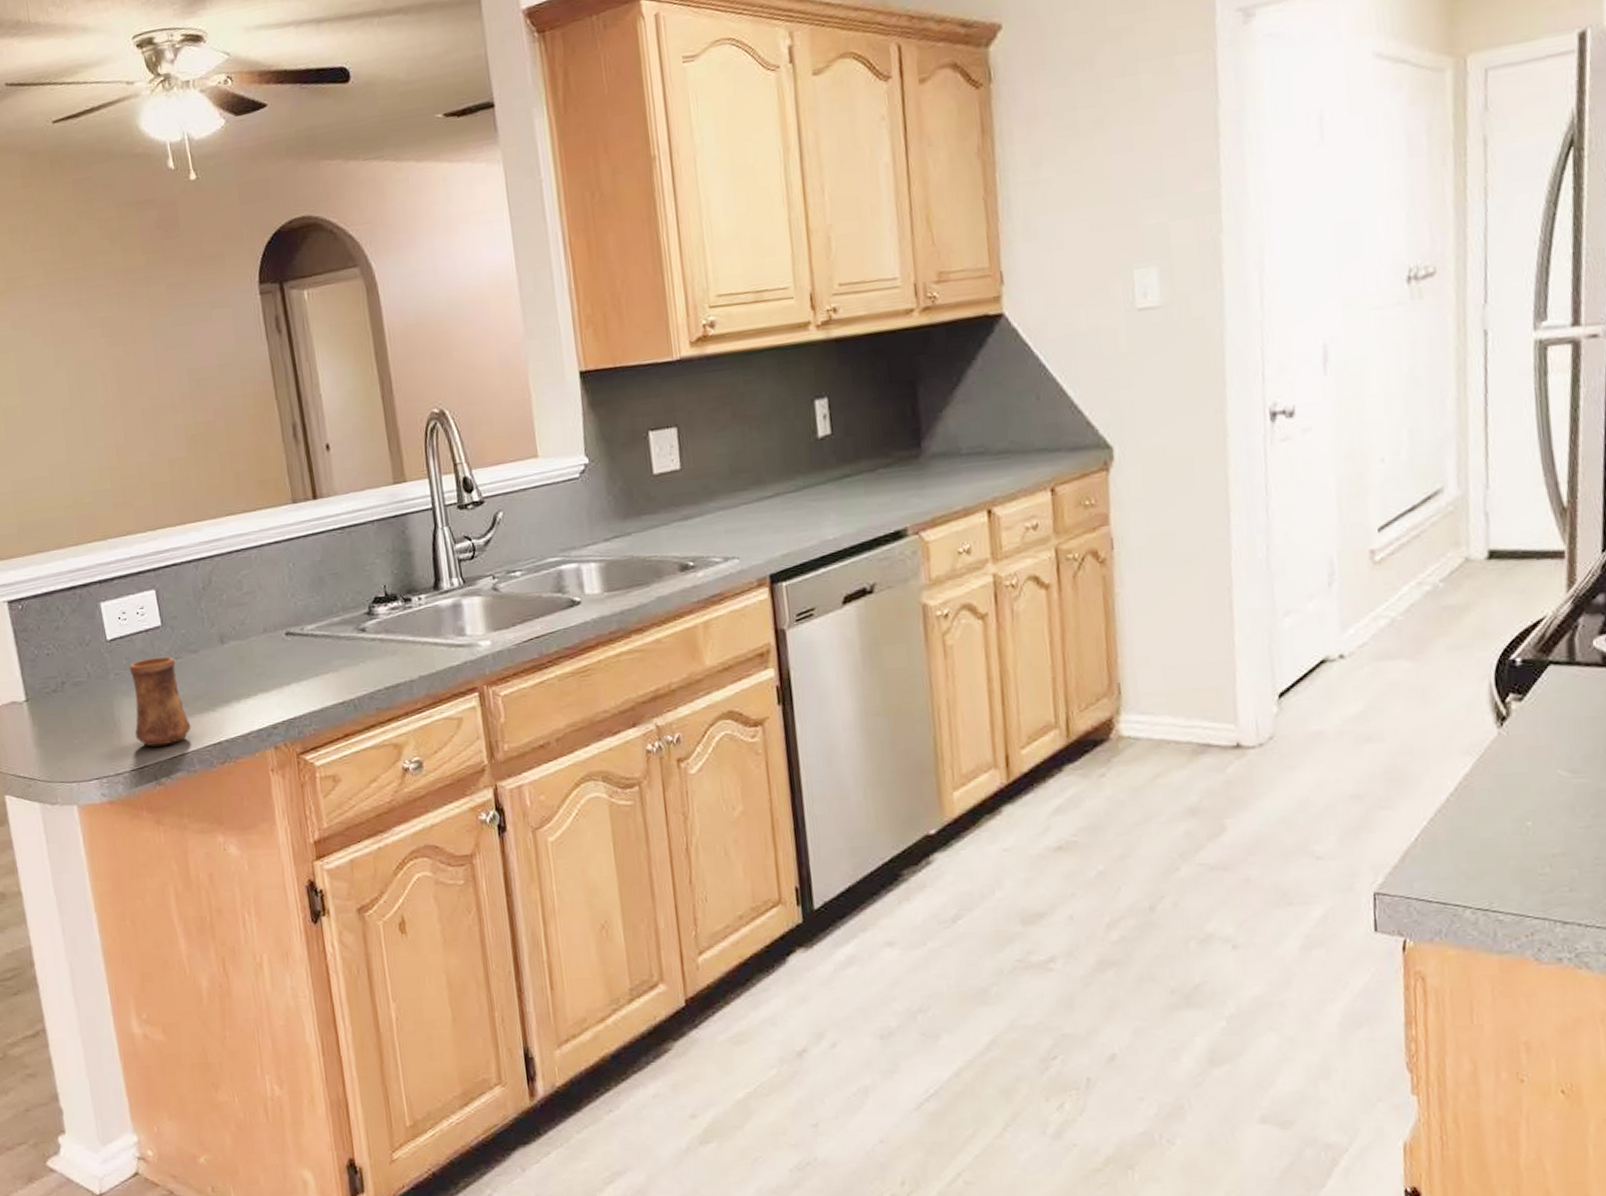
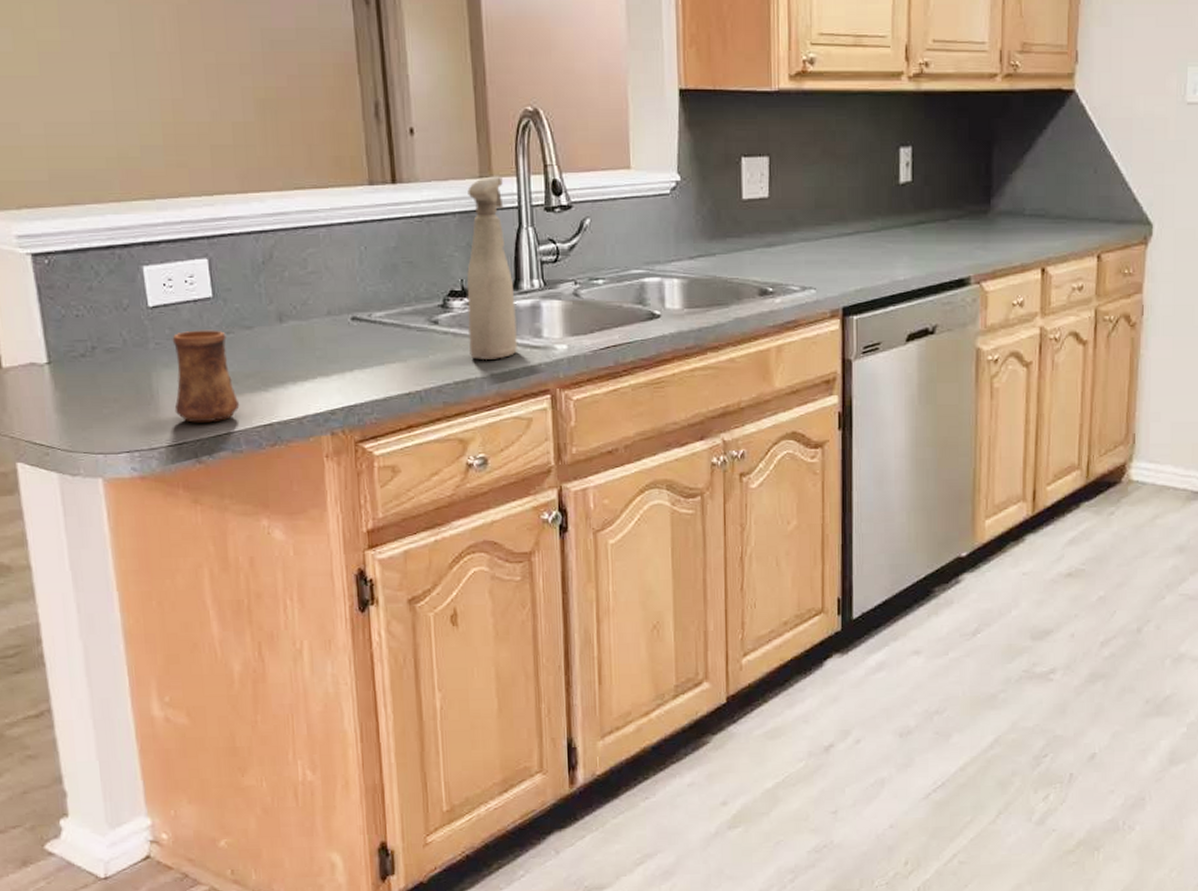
spray bottle: none [383,480,443,664] -> present [466,176,518,361]

